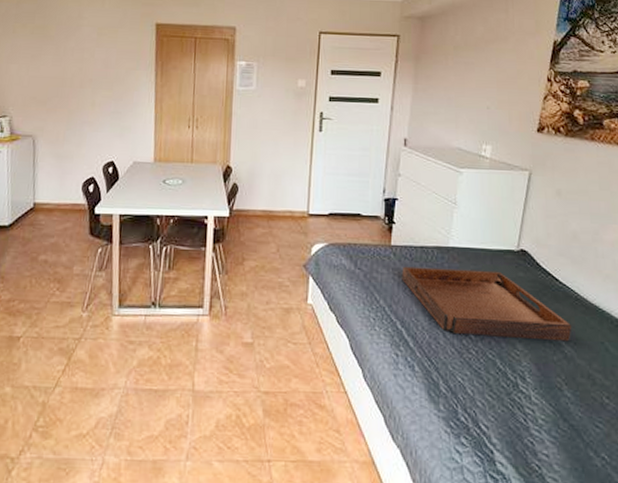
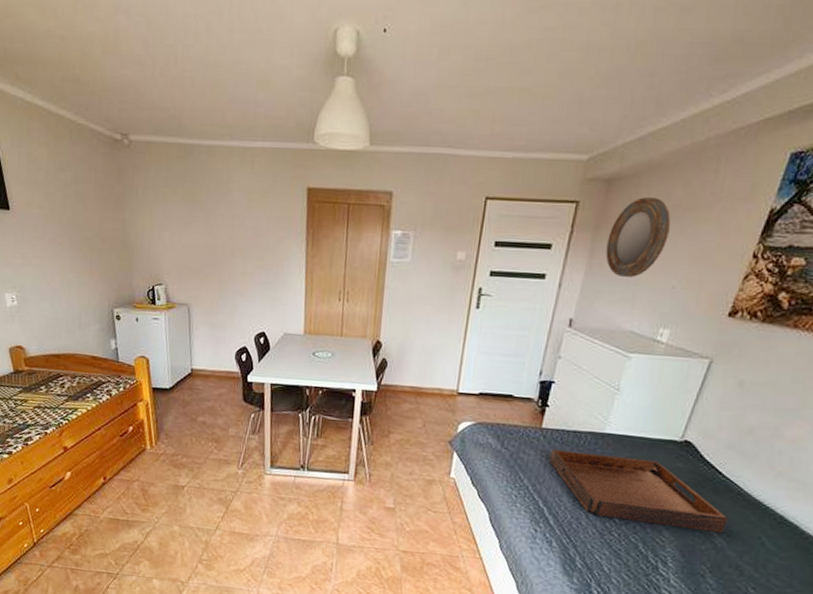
home mirror: none [427,32,477,100] -> present [605,197,671,277]

